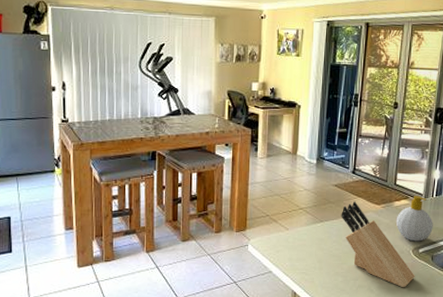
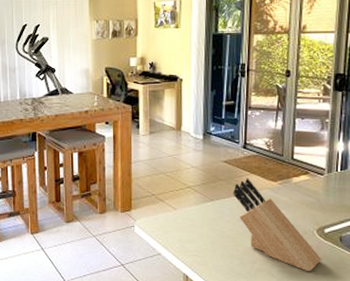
soap bottle: present [396,195,433,242] -> none [295,170,340,221]

